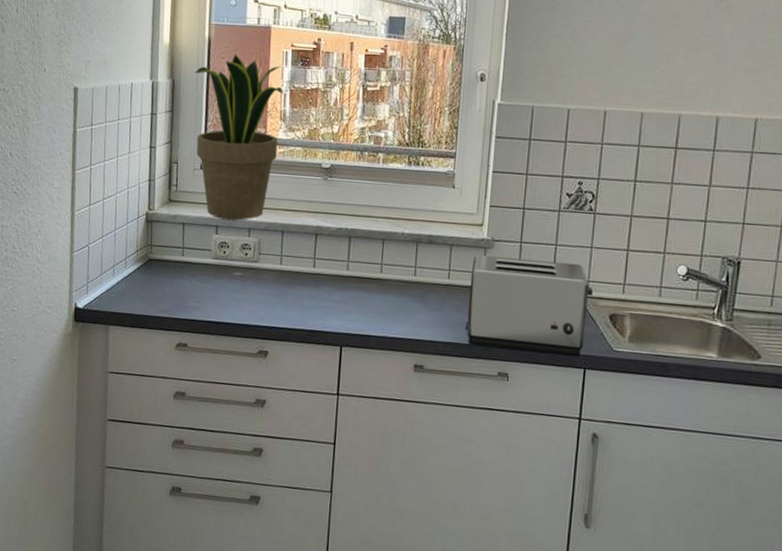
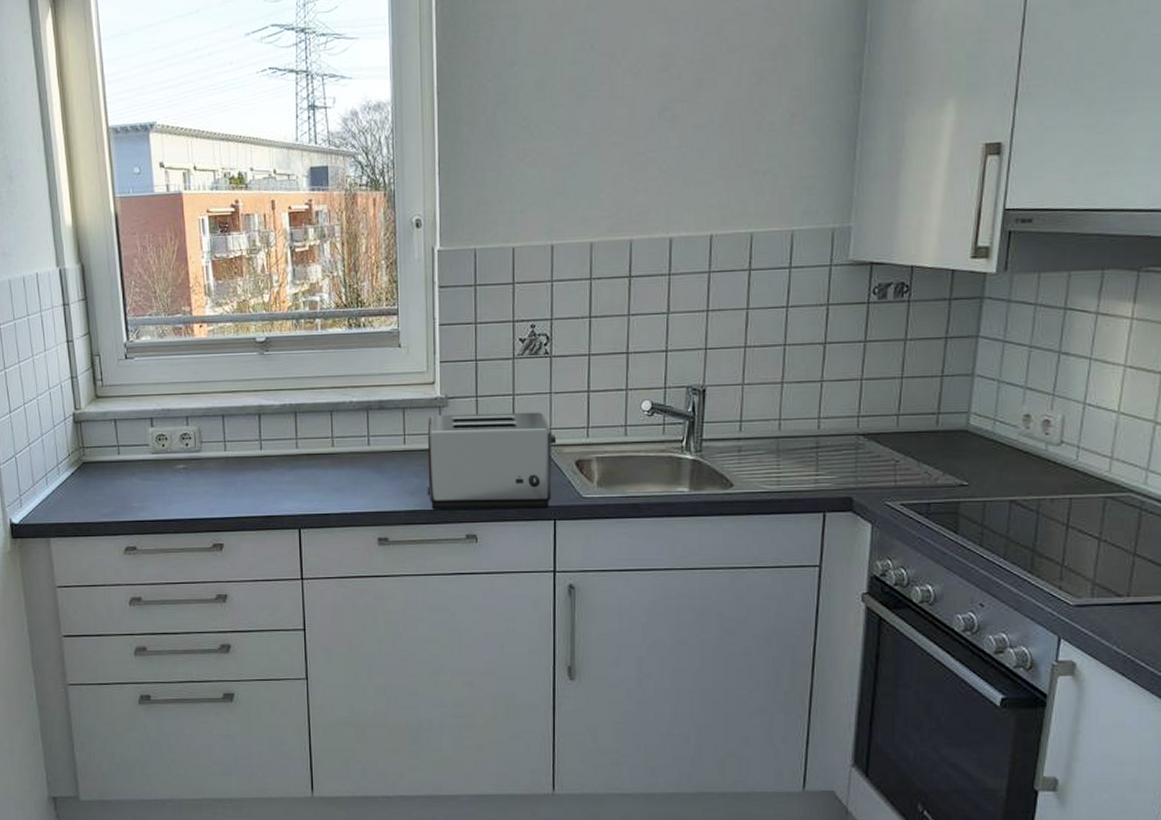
potted plant: present [195,54,284,221] -> none [105,228,207,410]

